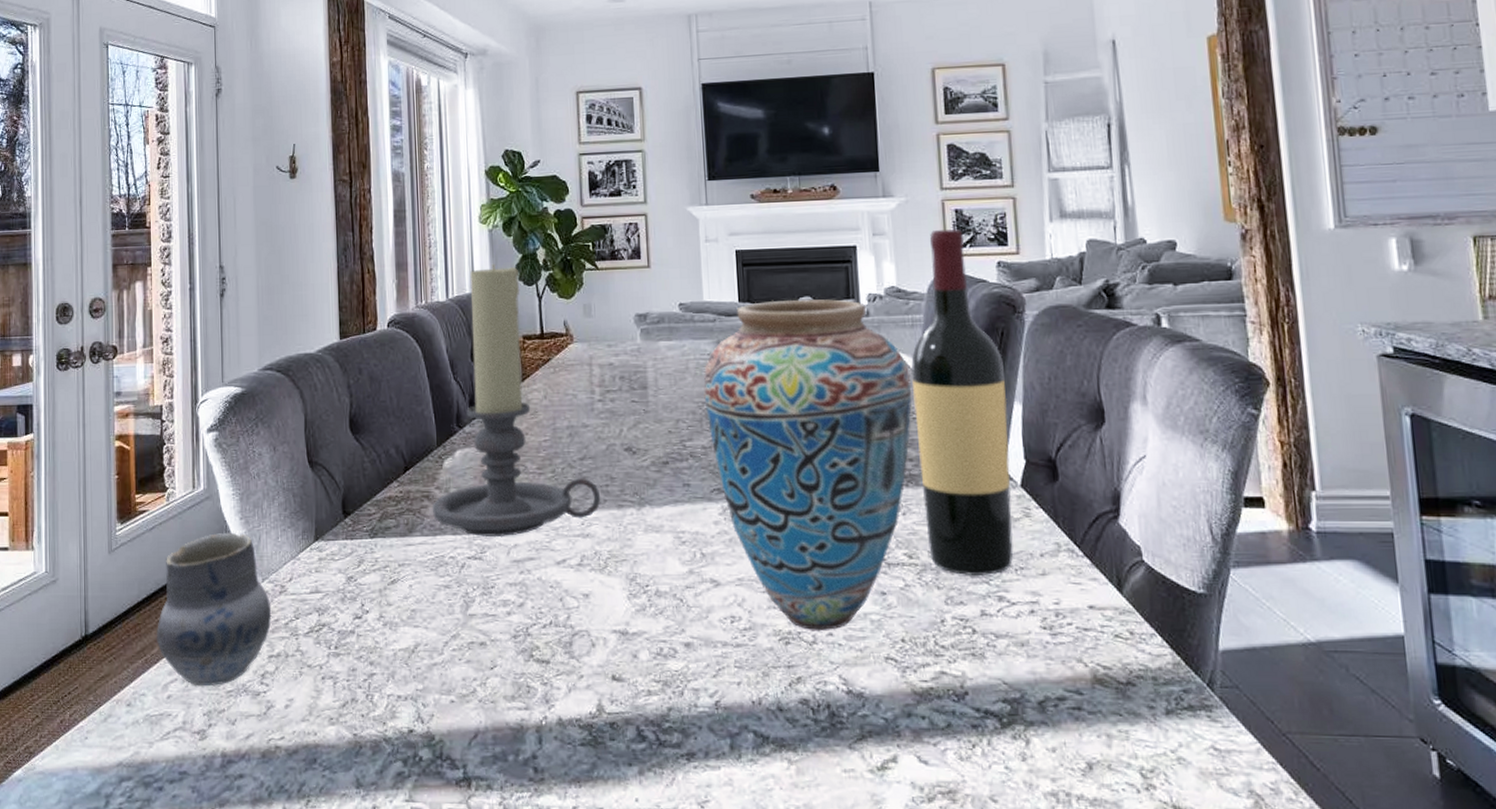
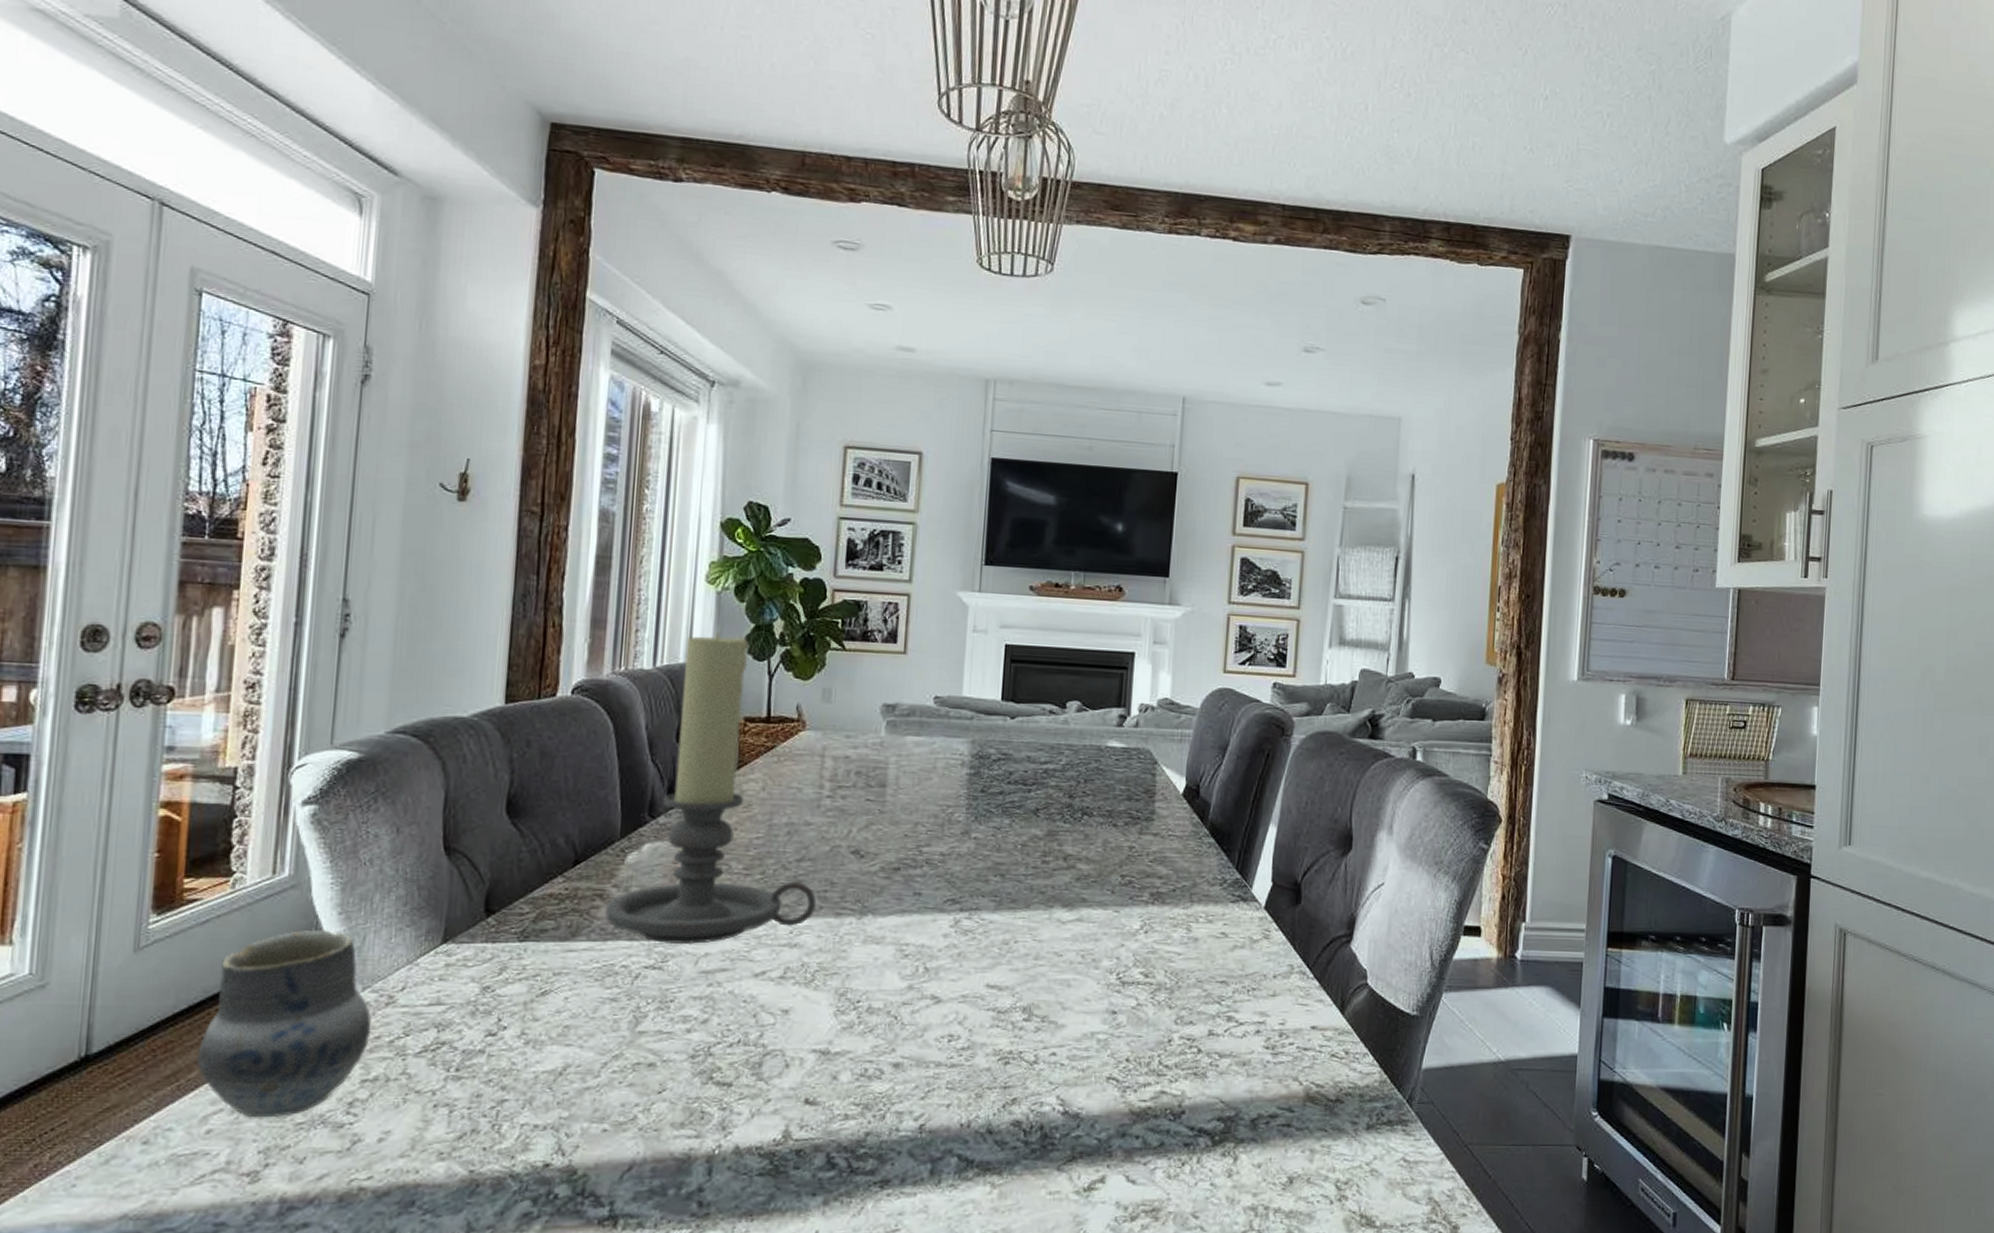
vase: present [703,299,912,631] -> none [949,701,1172,1051]
wine bottle: present [911,229,1014,577] -> none [1166,645,1265,997]

